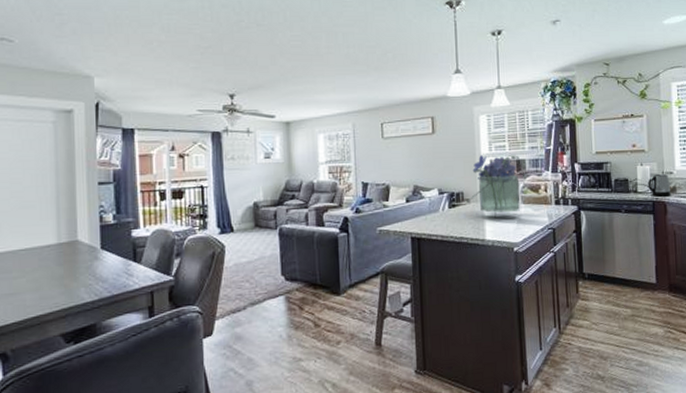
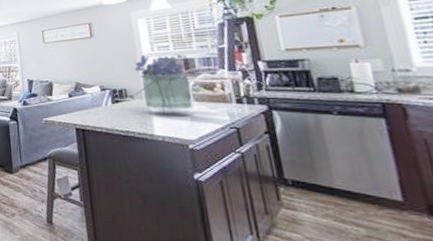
kettle: present [648,173,671,197] -> none [369,71,411,98]

